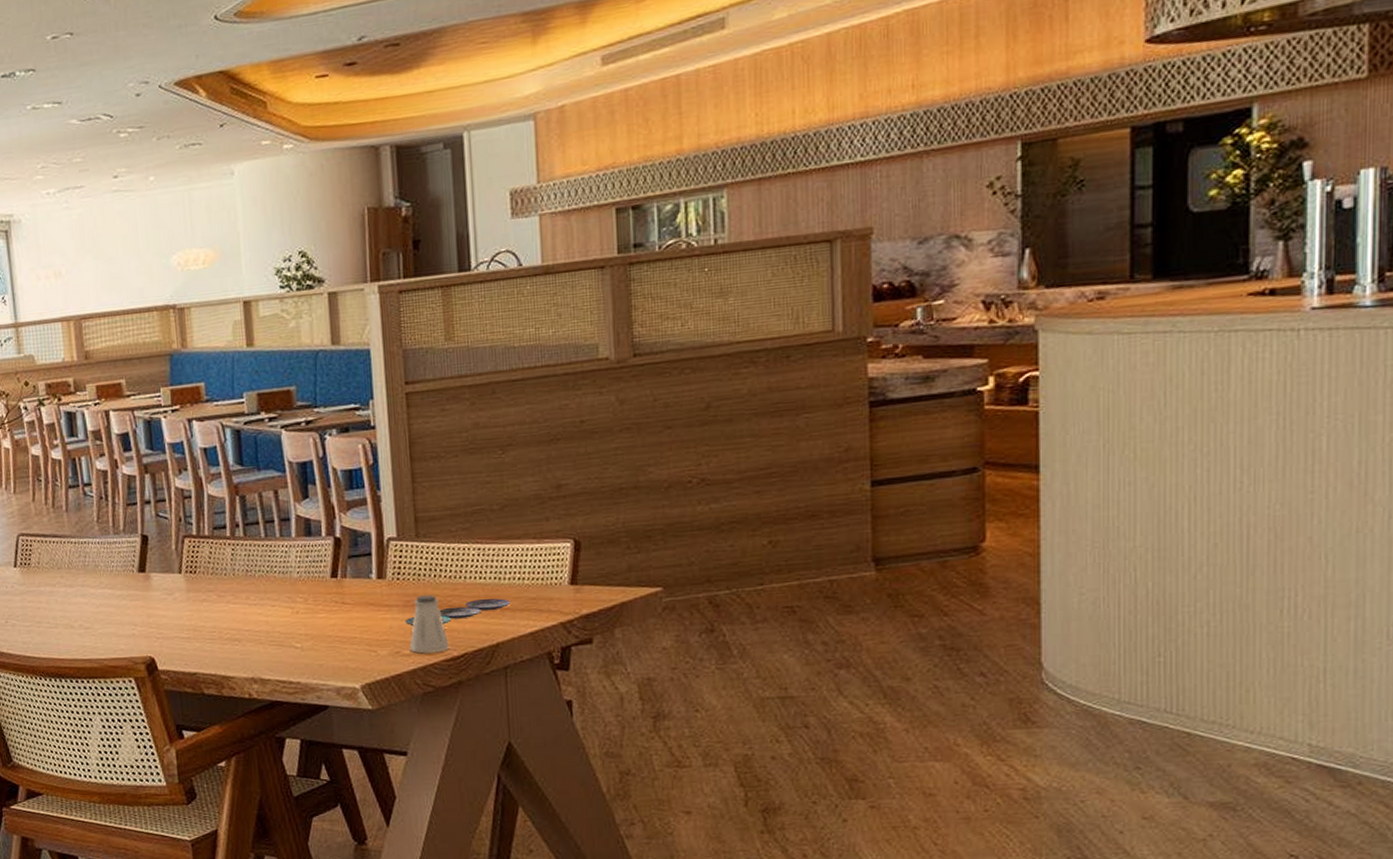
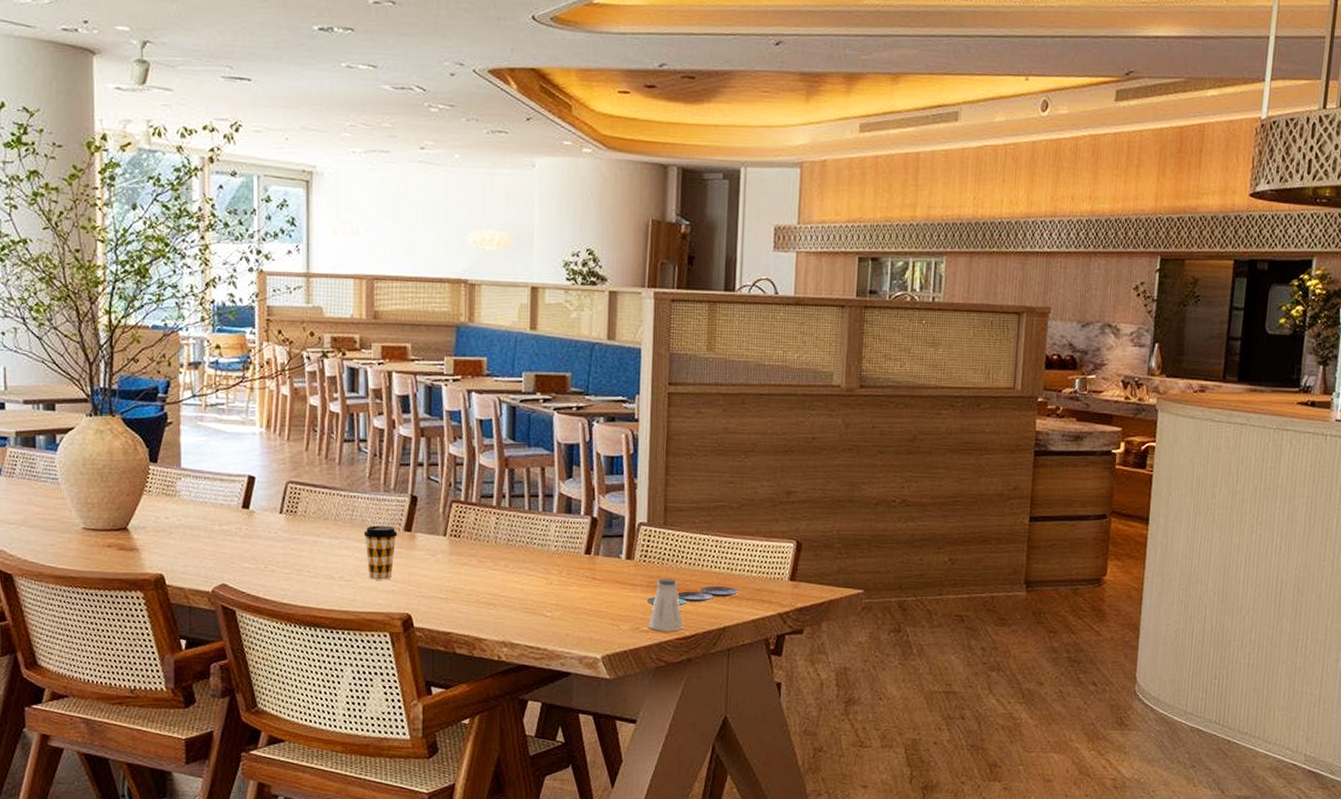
coffee cup: none [98,568,133,625] -> present [363,525,398,580]

